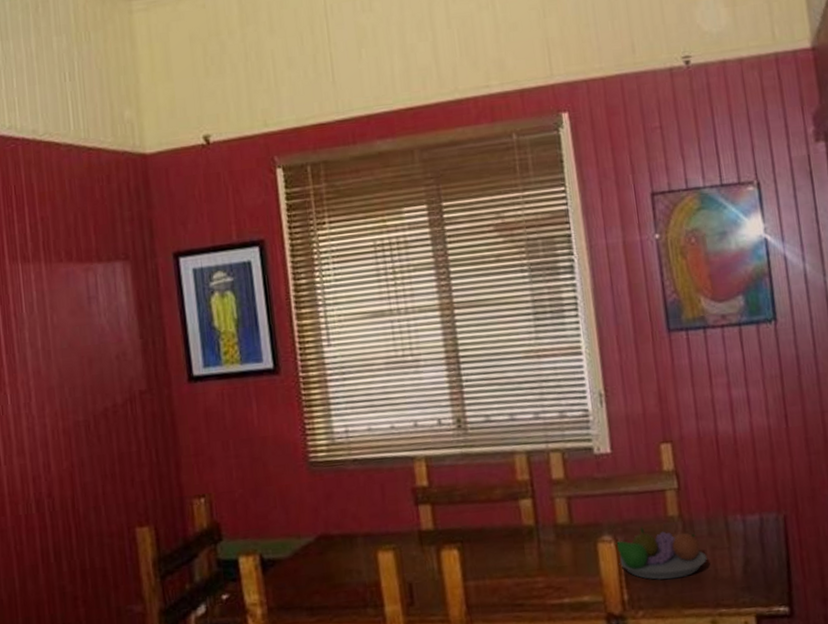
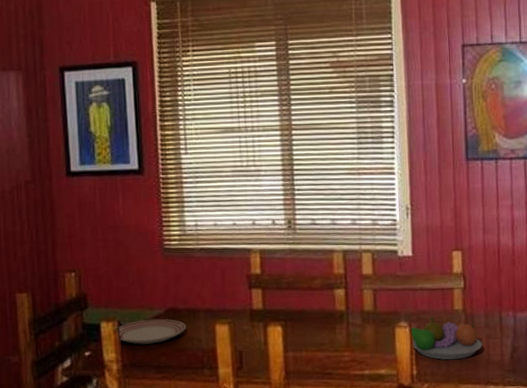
dinner plate: none [259,548,342,582] -> present [117,319,186,345]

